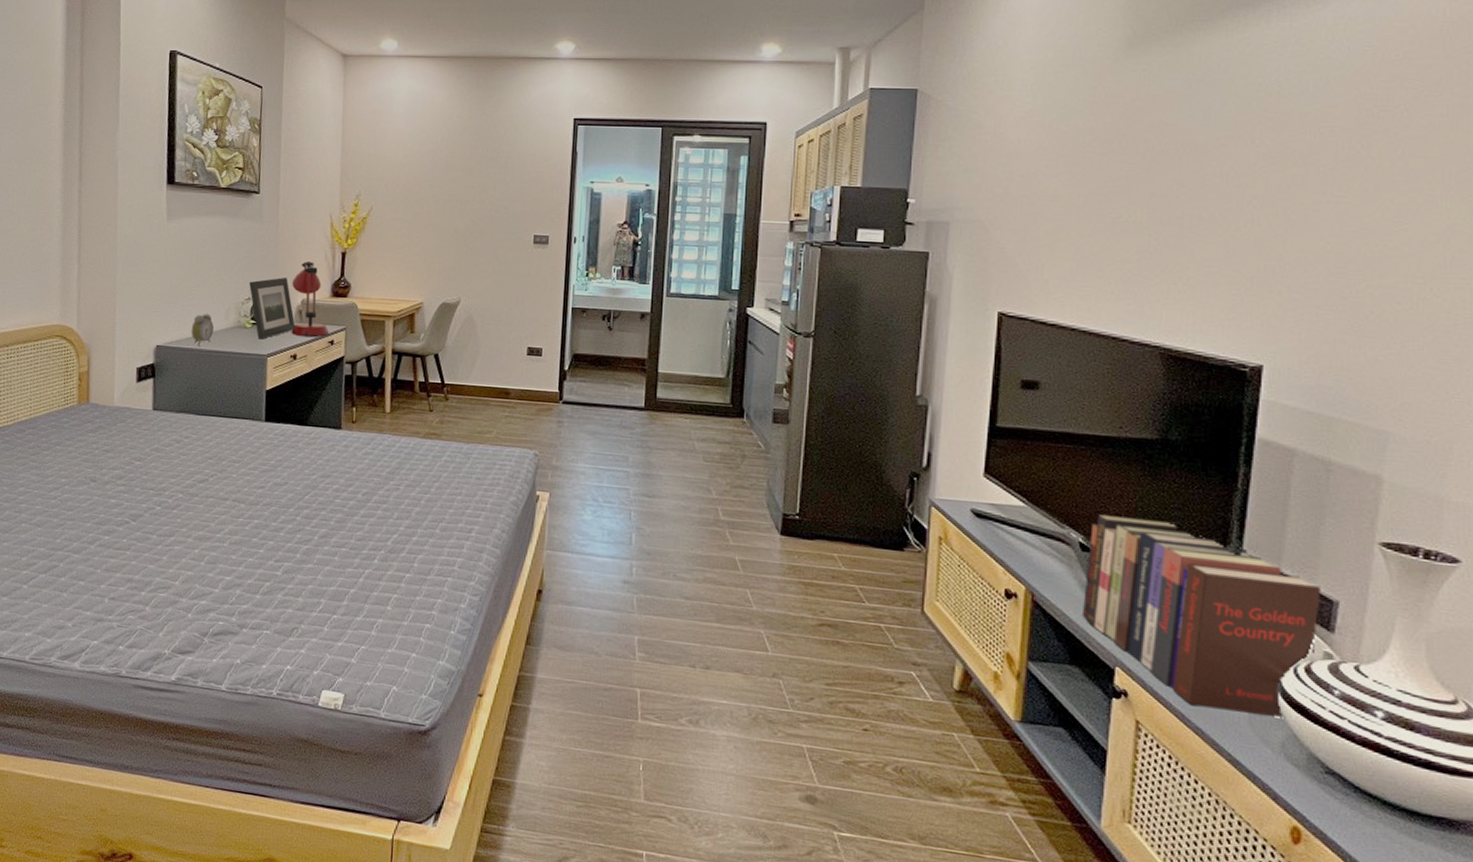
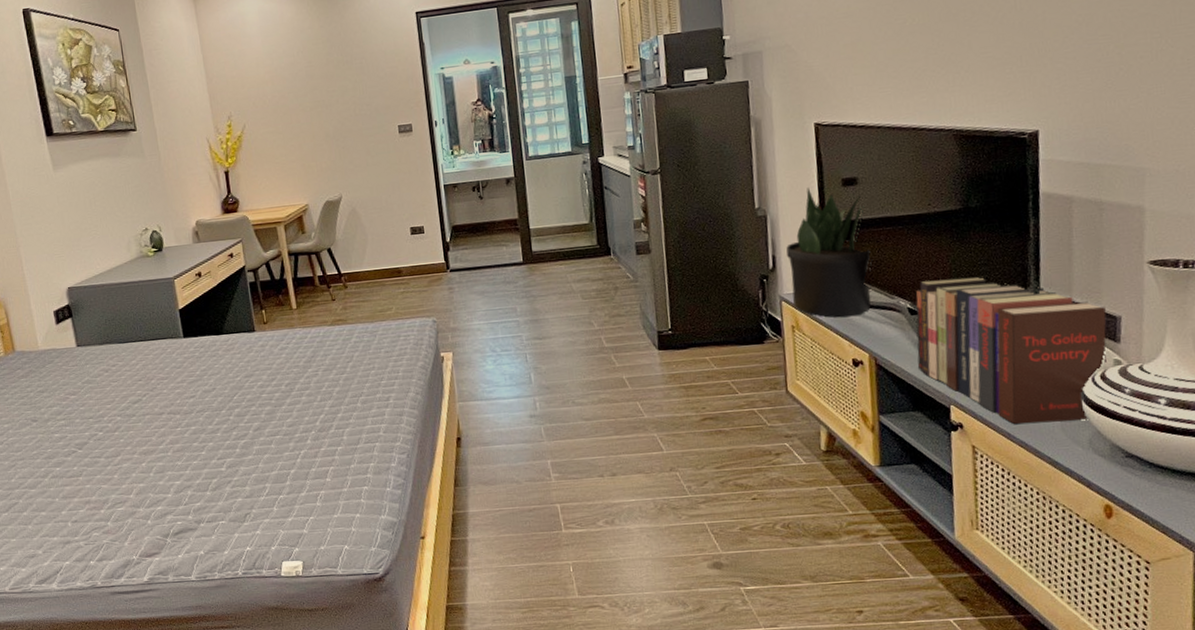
alarm clock: present [191,313,214,346] -> none [97,249,119,281]
picture frame: present [249,276,295,340] -> none [143,203,195,265]
desk lamp: present [291,261,329,337] -> none [183,185,227,255]
planter: none [945,382,1044,540] -> present [786,187,872,318]

